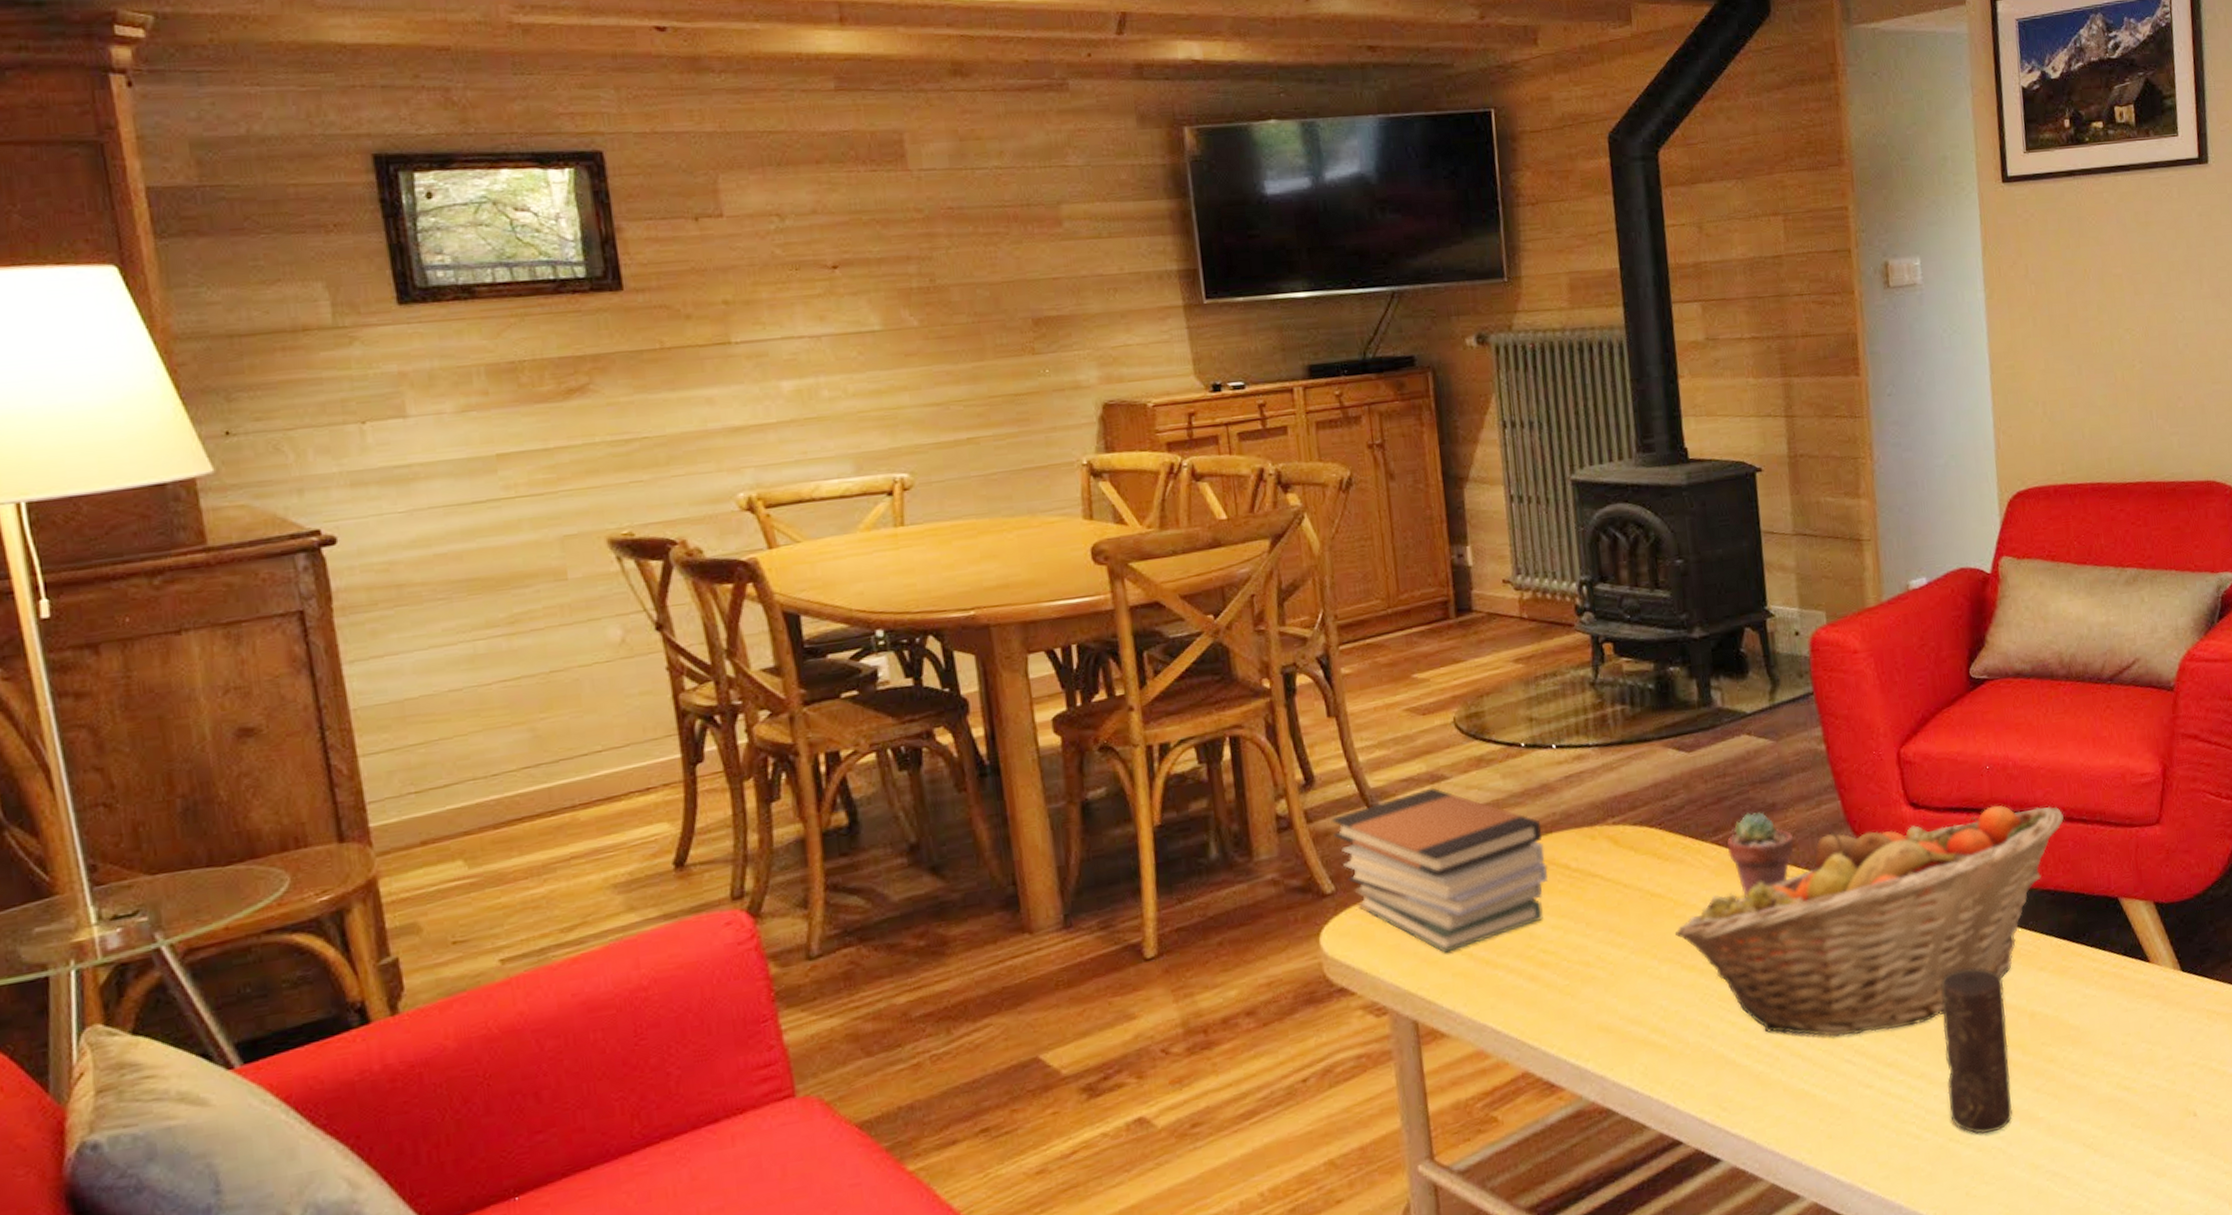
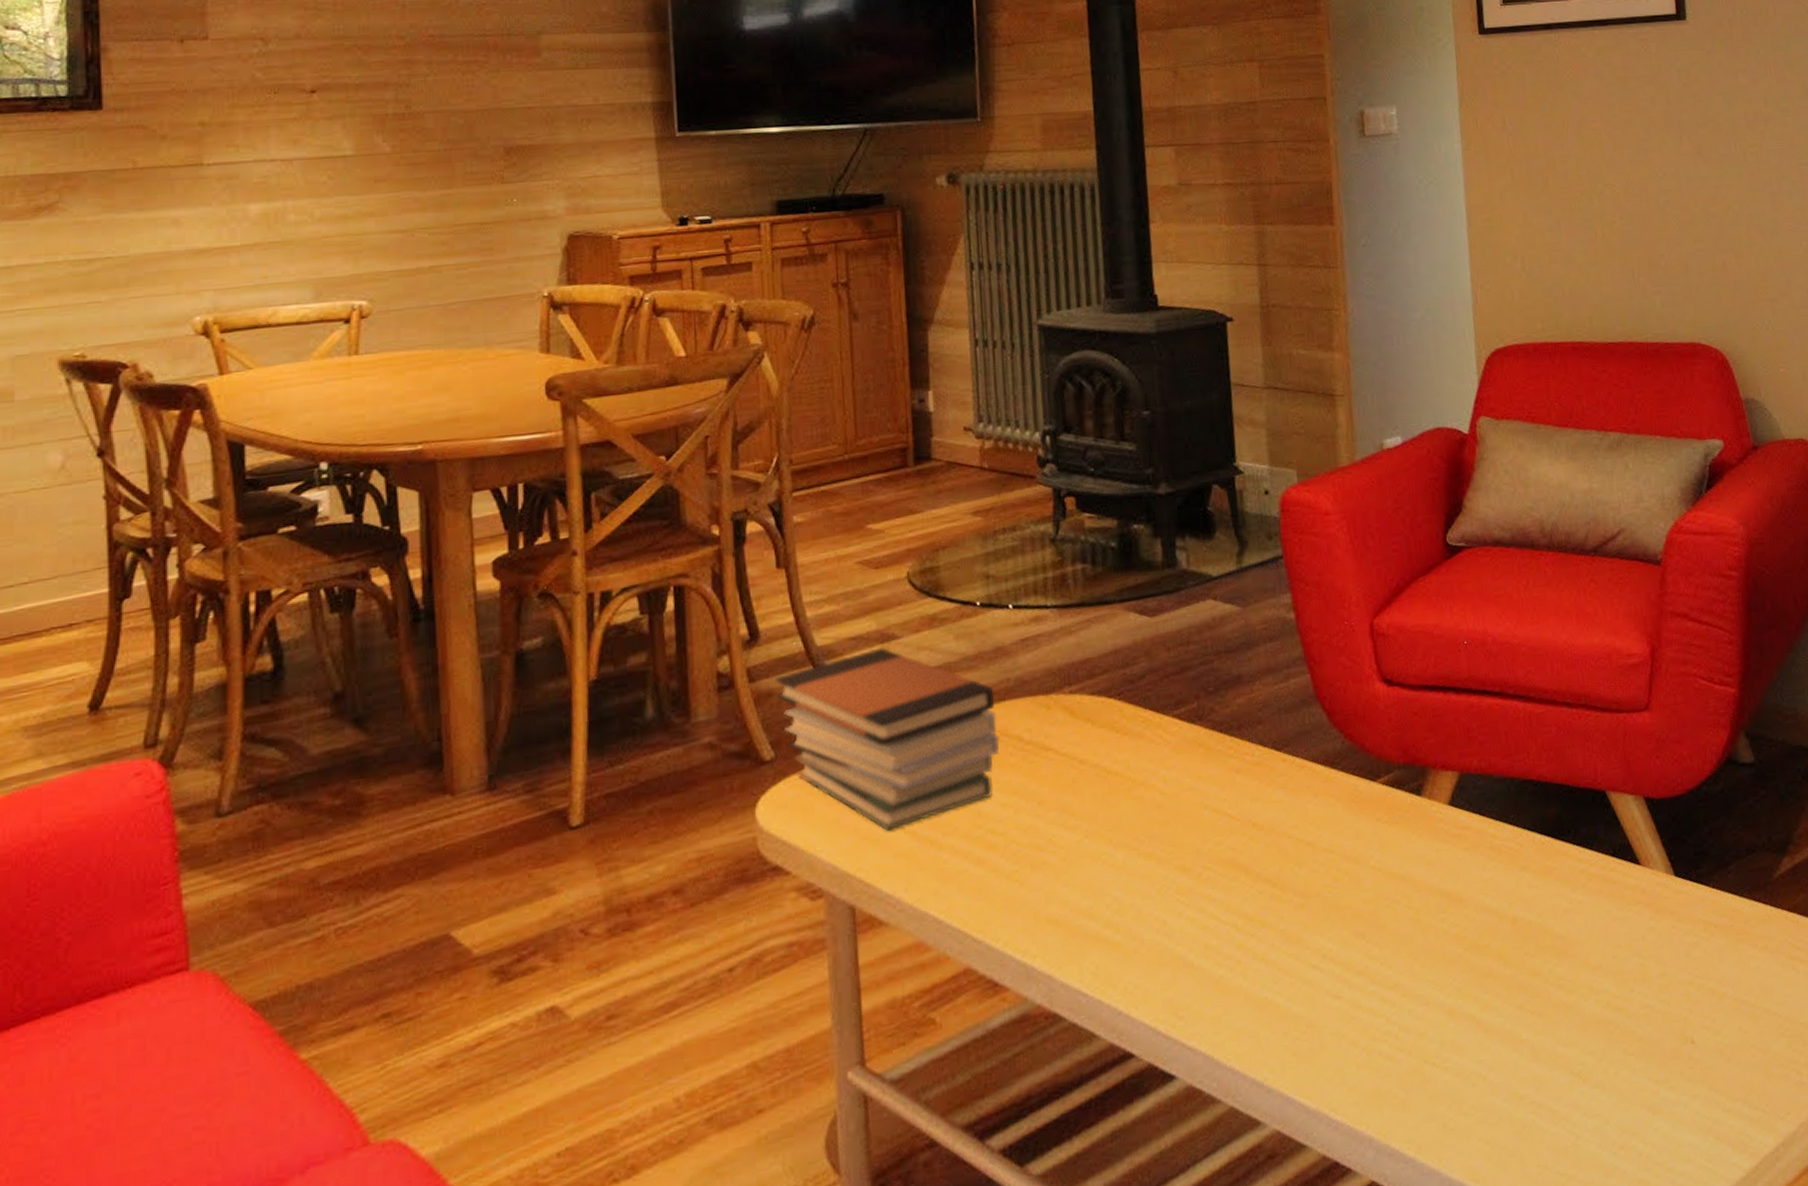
fruit basket: present [1675,805,2064,1037] -> none [1133,684,1547,939]
potted succulent: present [1727,812,1794,898] -> none [1190,684,1261,779]
candle: present [1941,968,2013,1135] -> none [1415,865,1494,1057]

